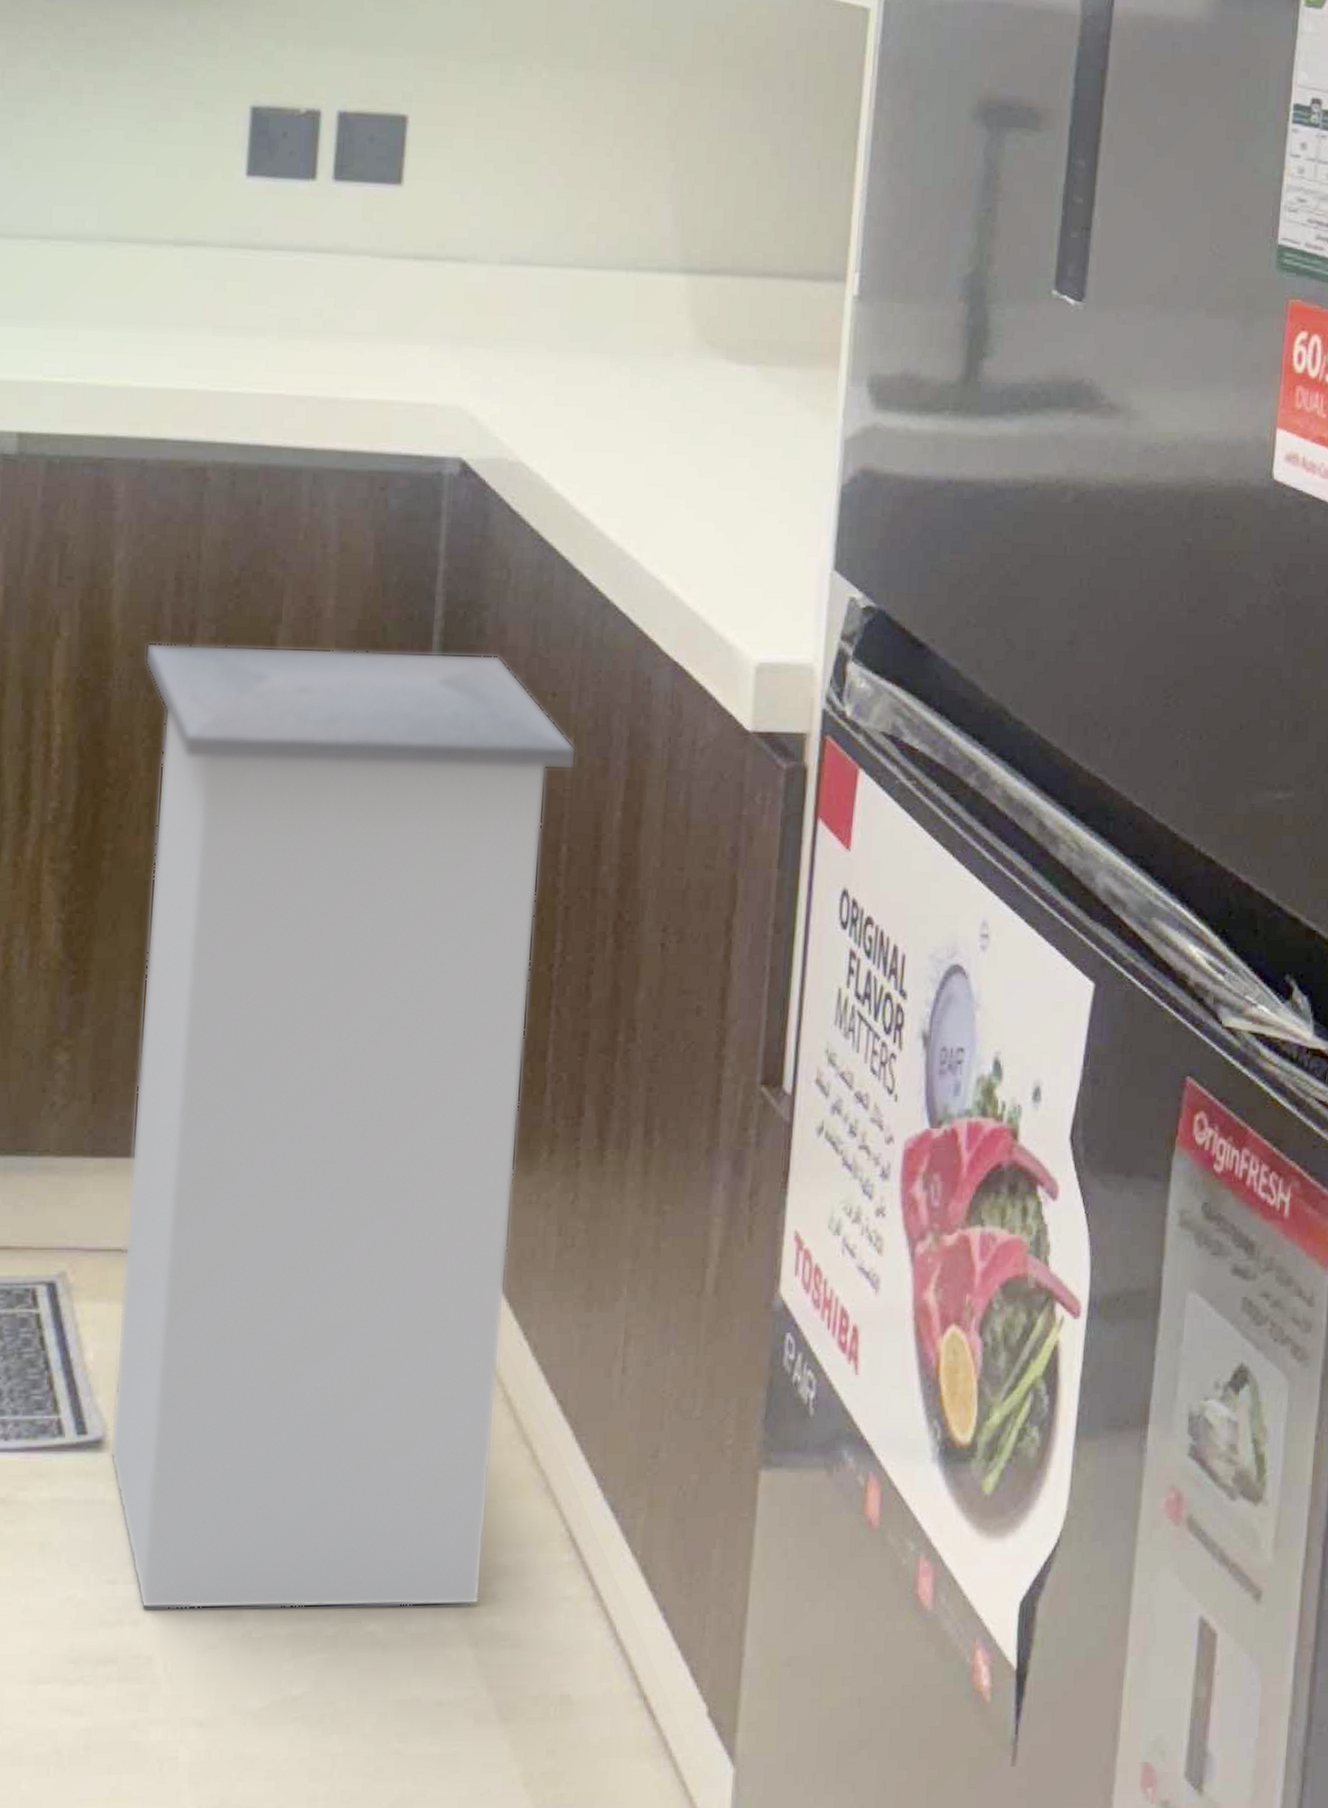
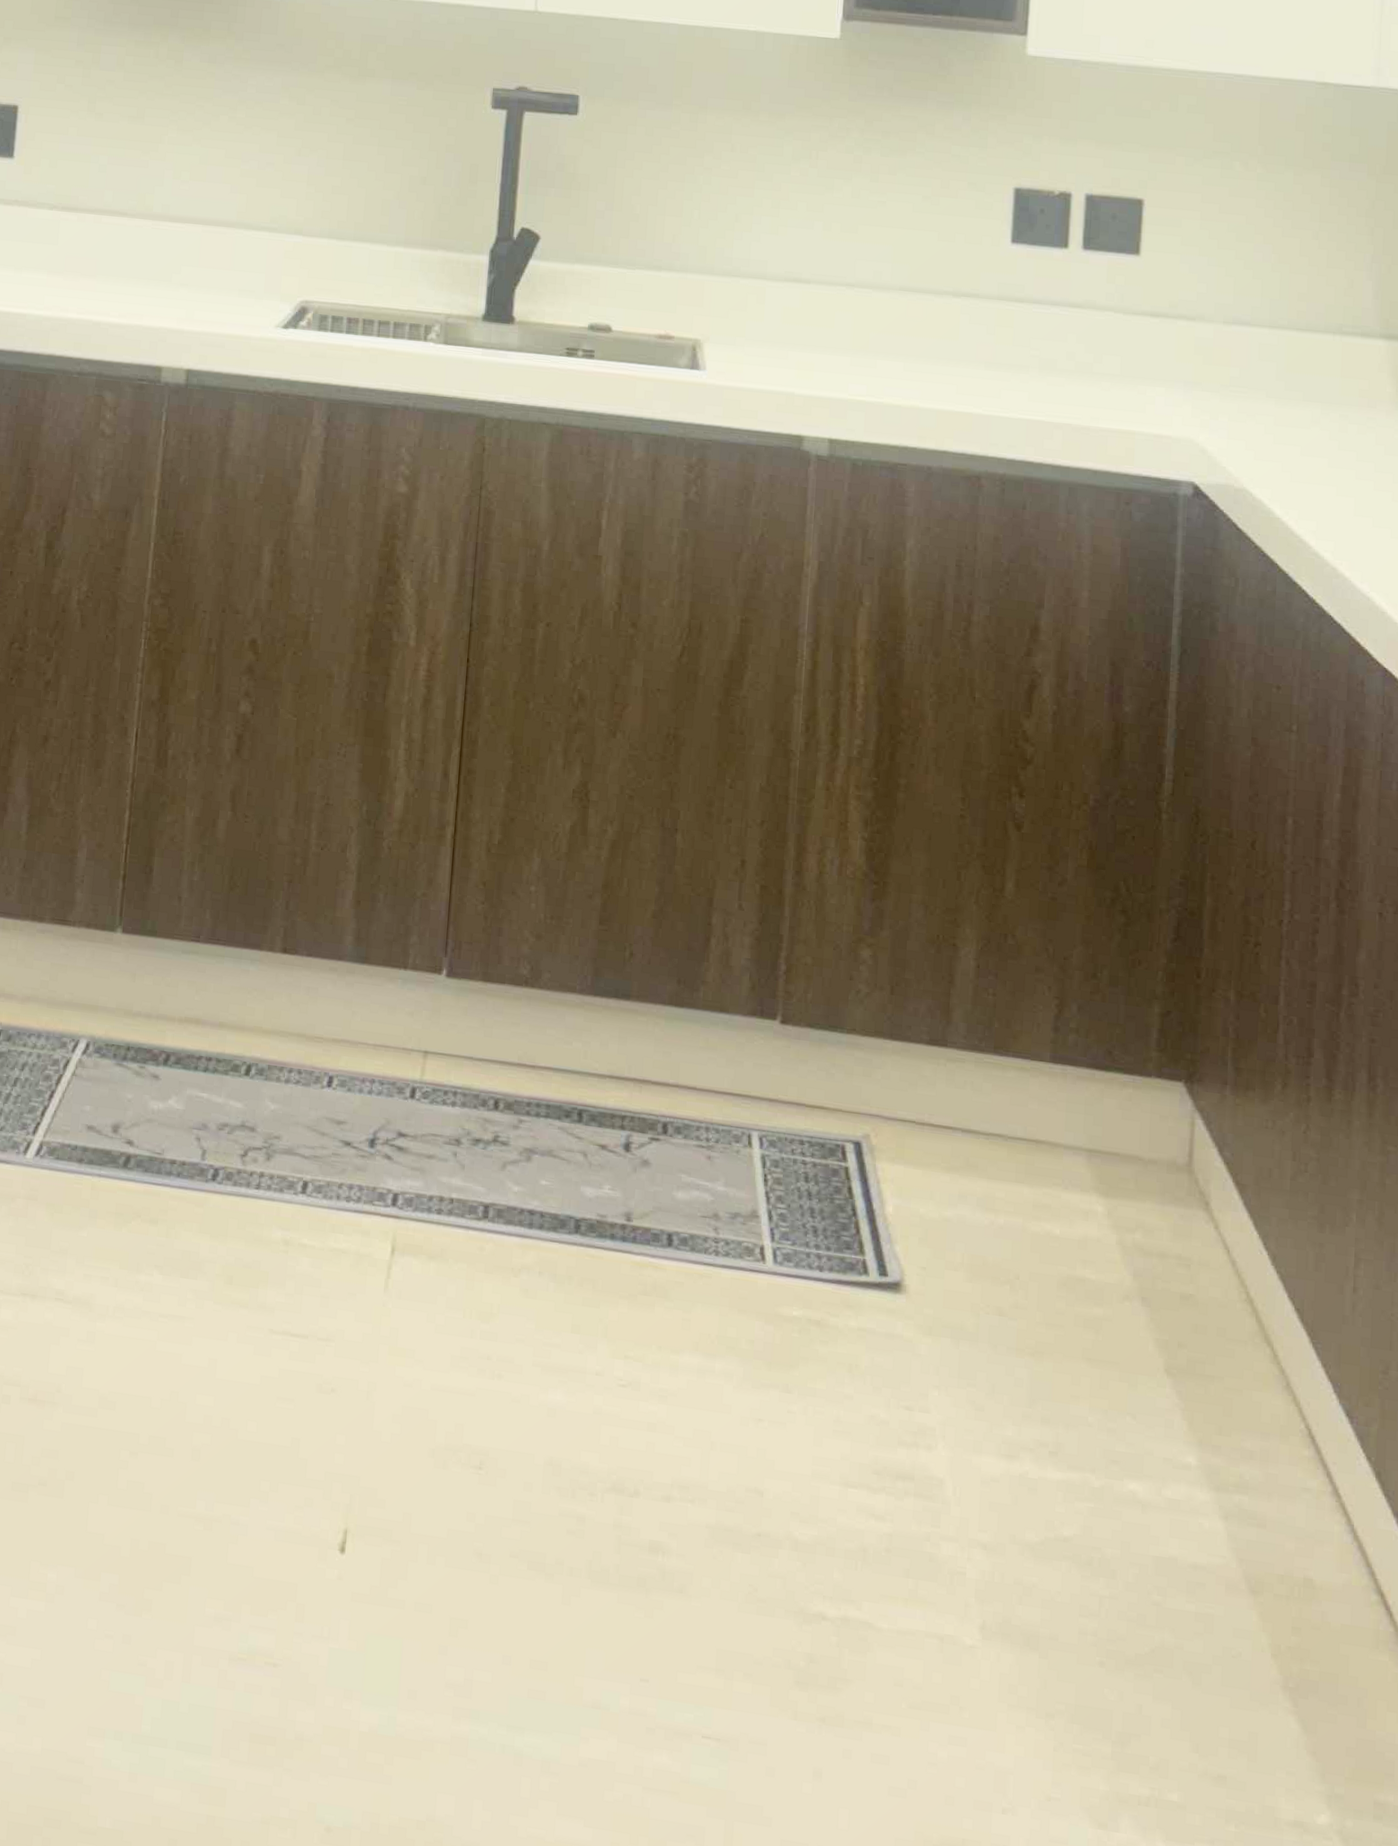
trash can: present [109,642,577,1610] -> none [906,616,1299,1483]

